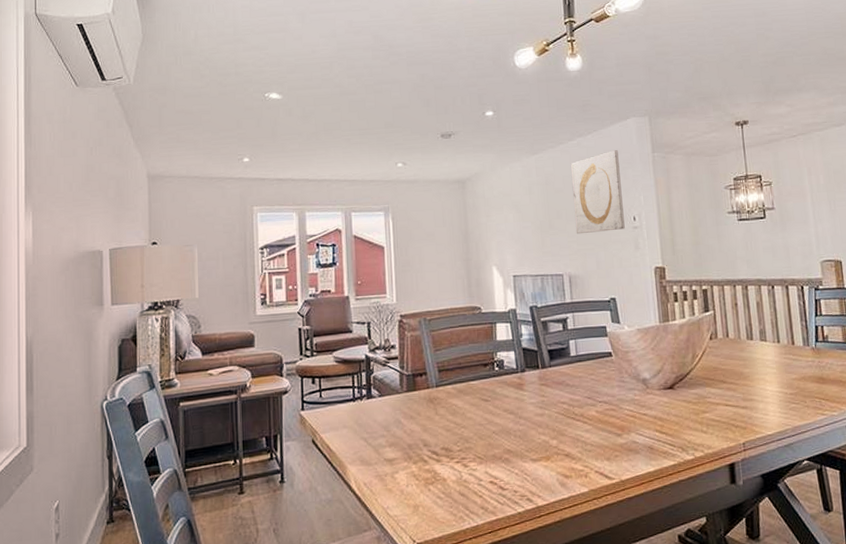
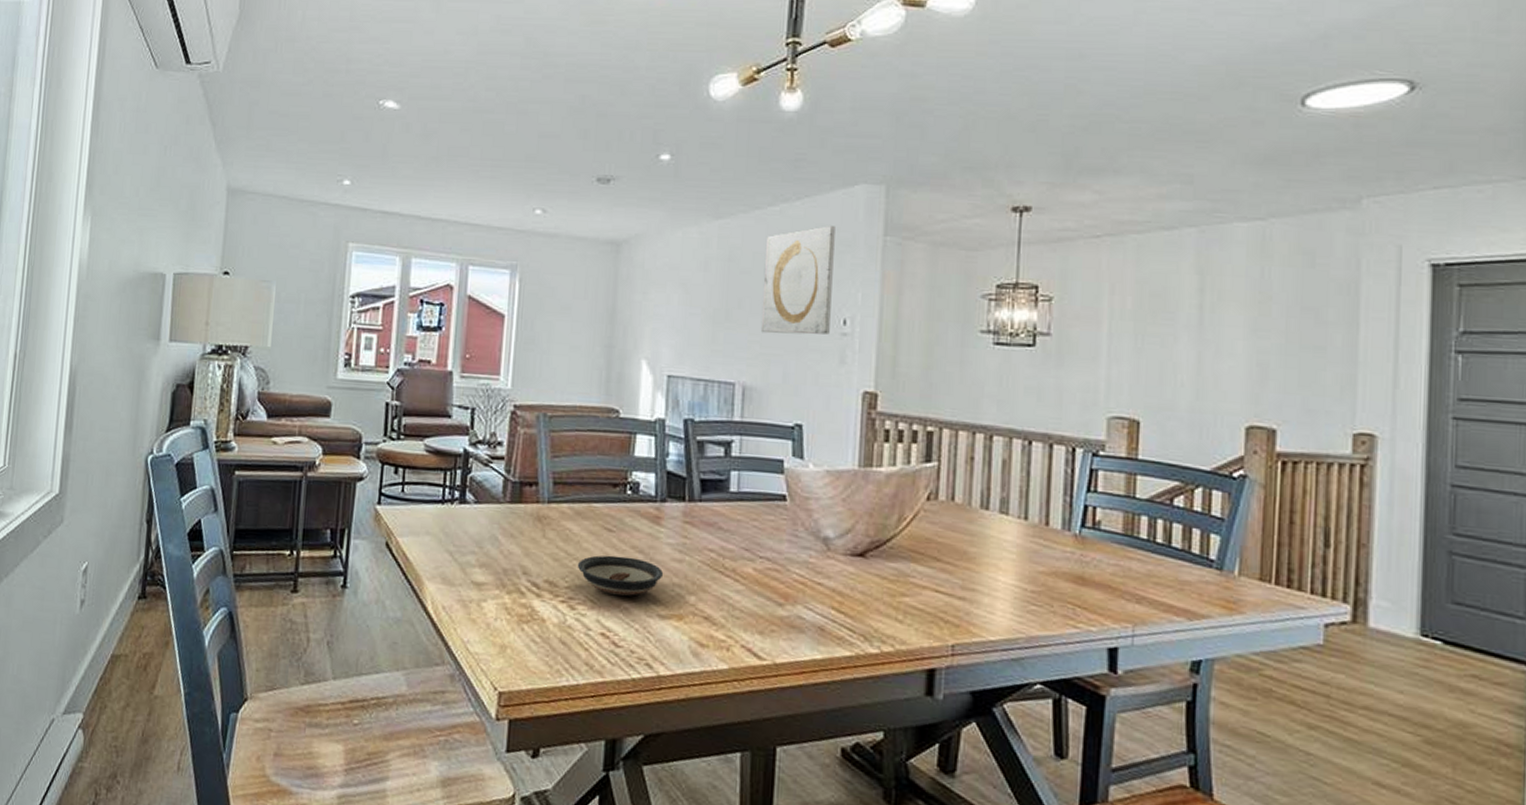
saucer: none [464,418,531,450] -> present [577,555,664,596]

